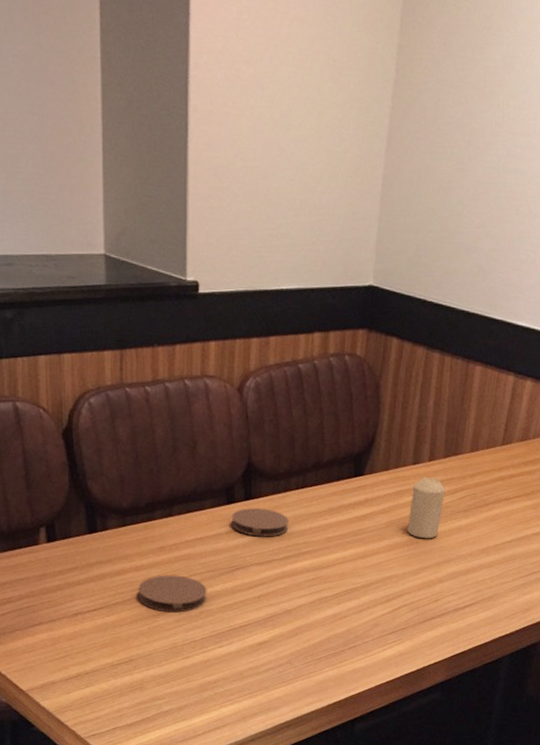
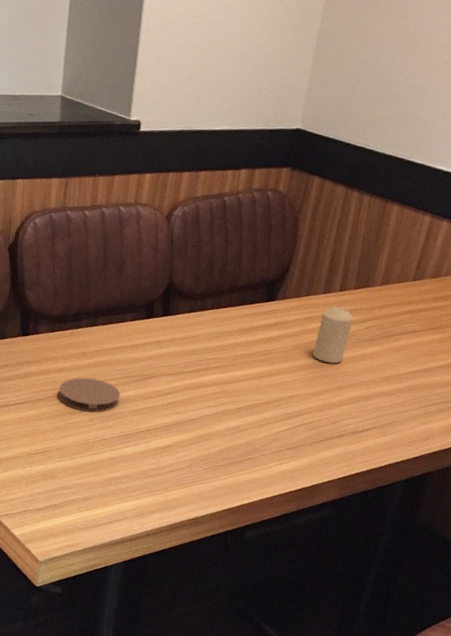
coaster: present [231,508,289,537] -> none [148,323,201,351]

